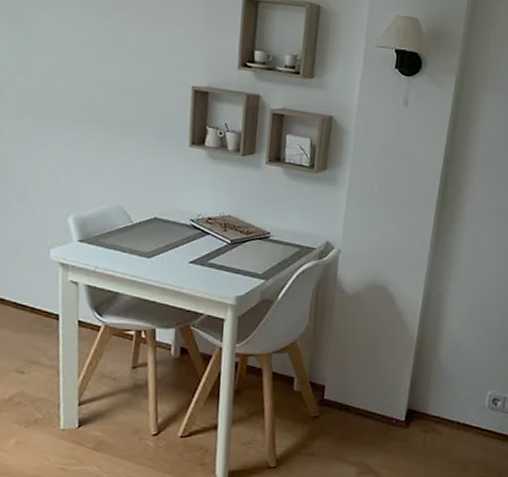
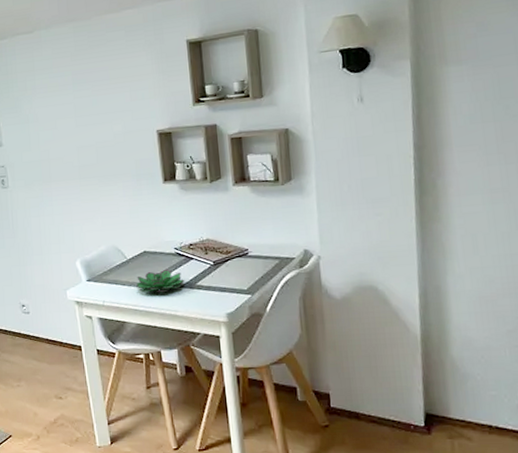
succulent plant: none [139,240,196,266] -> present [136,269,184,293]

